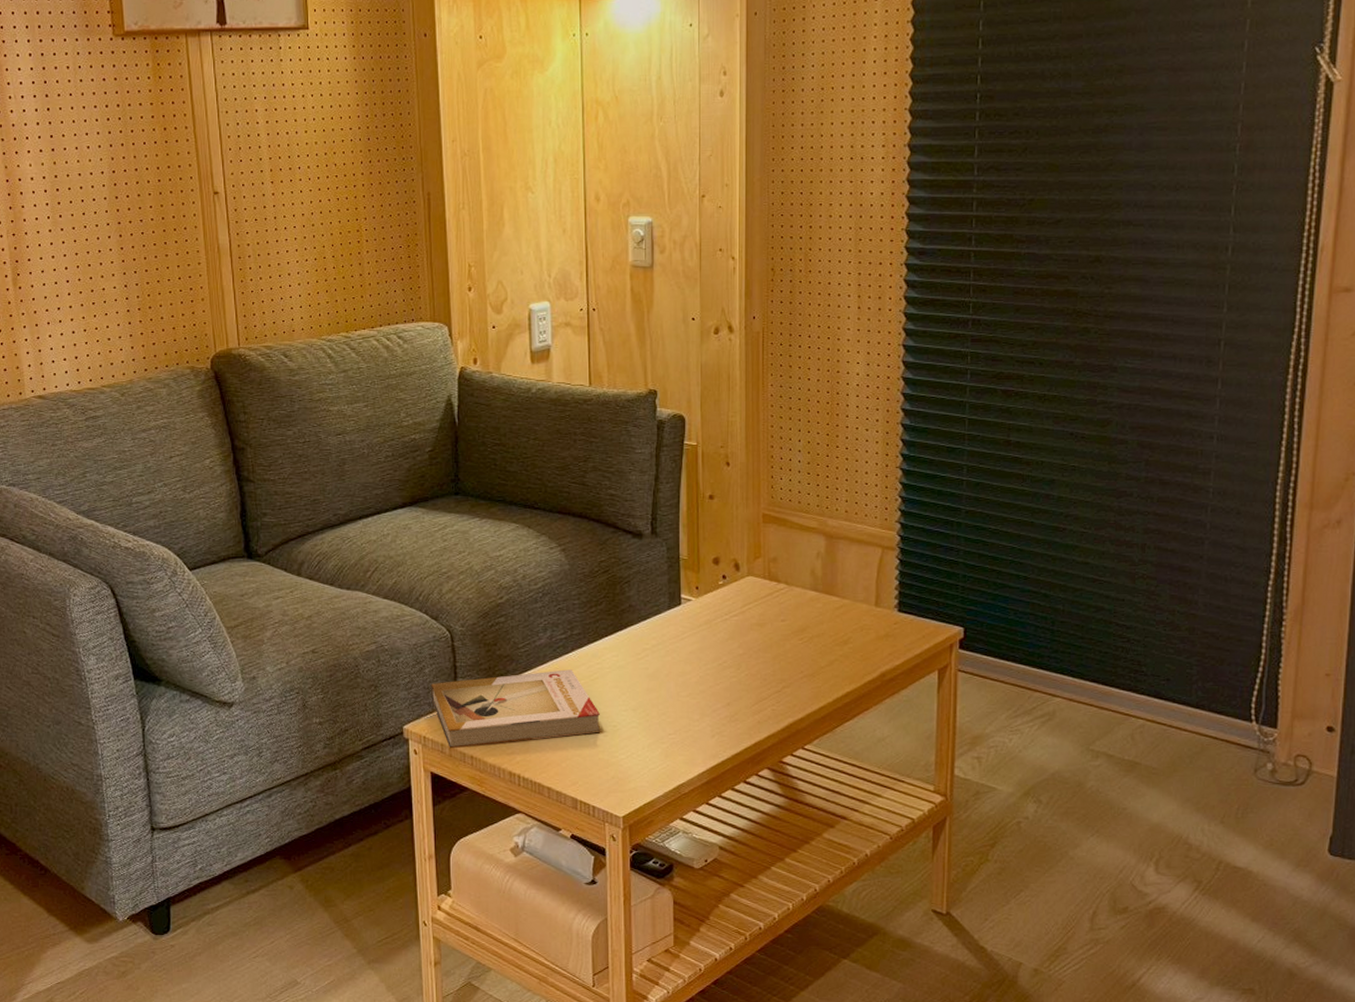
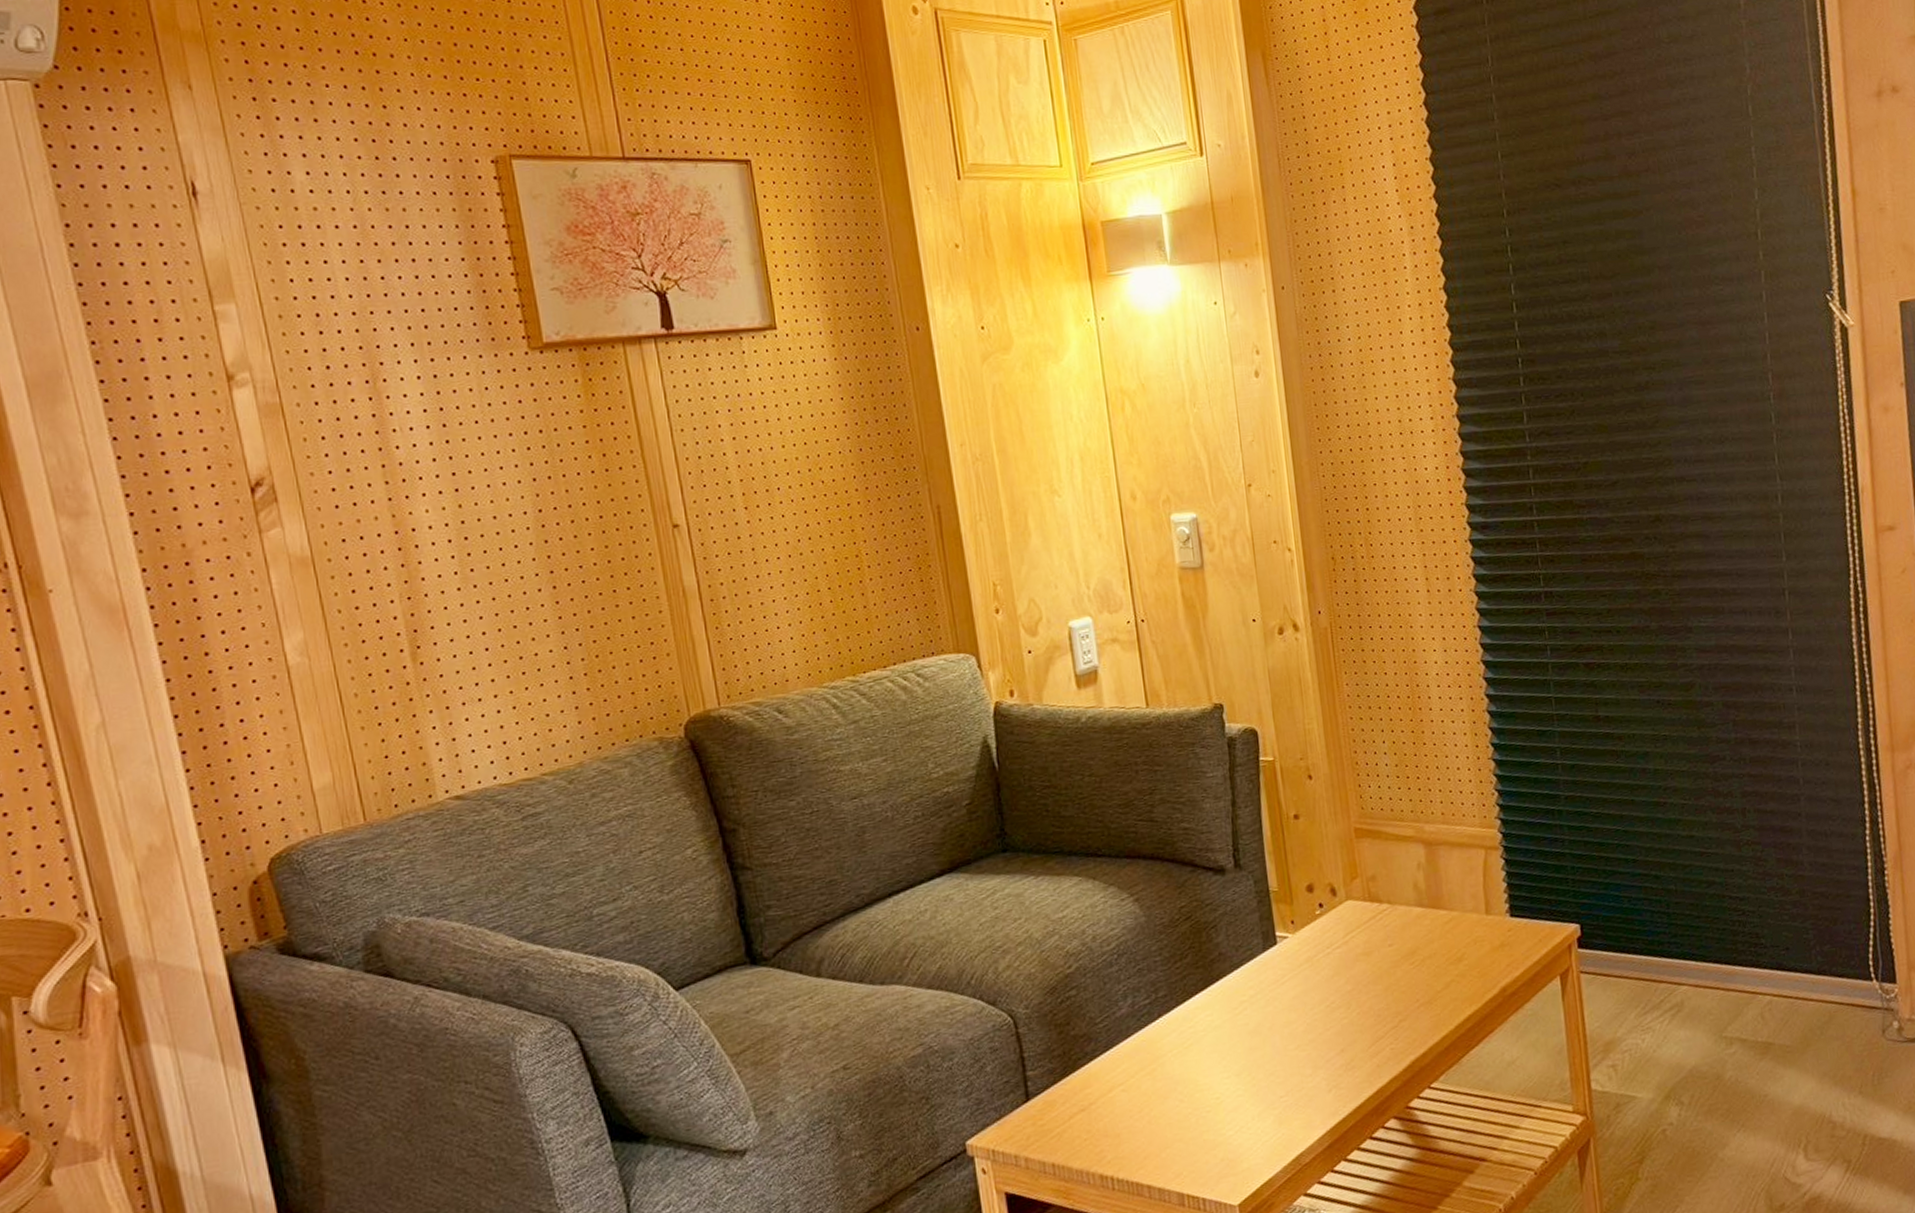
book: present [431,669,601,749] -> none [995,1039,1203,1160]

